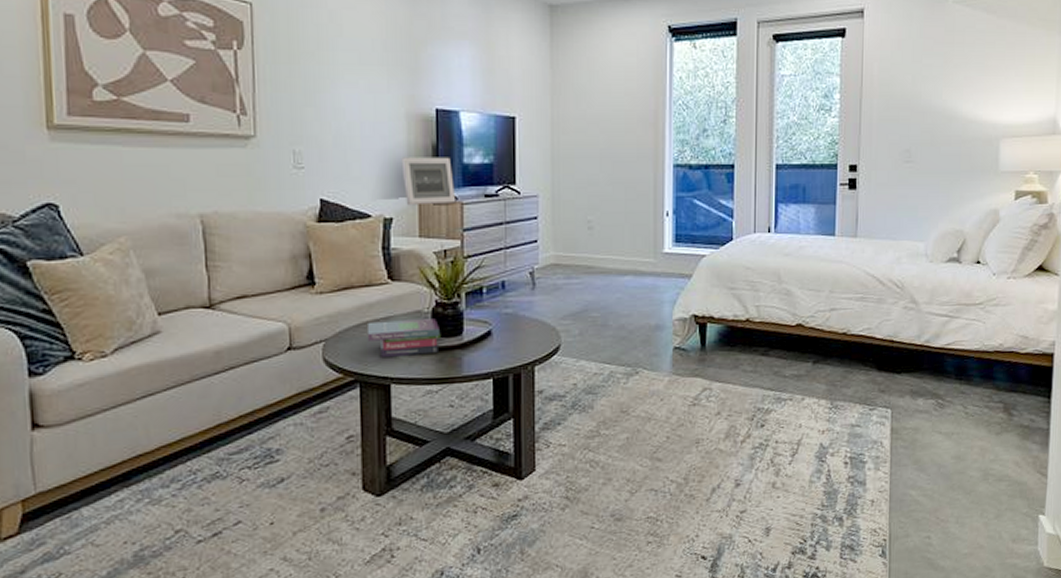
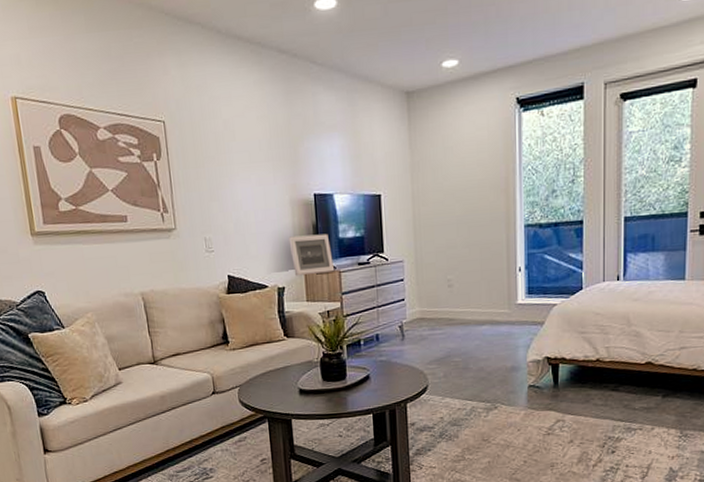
books: present [367,318,441,357] -> none [271,367,329,398]

